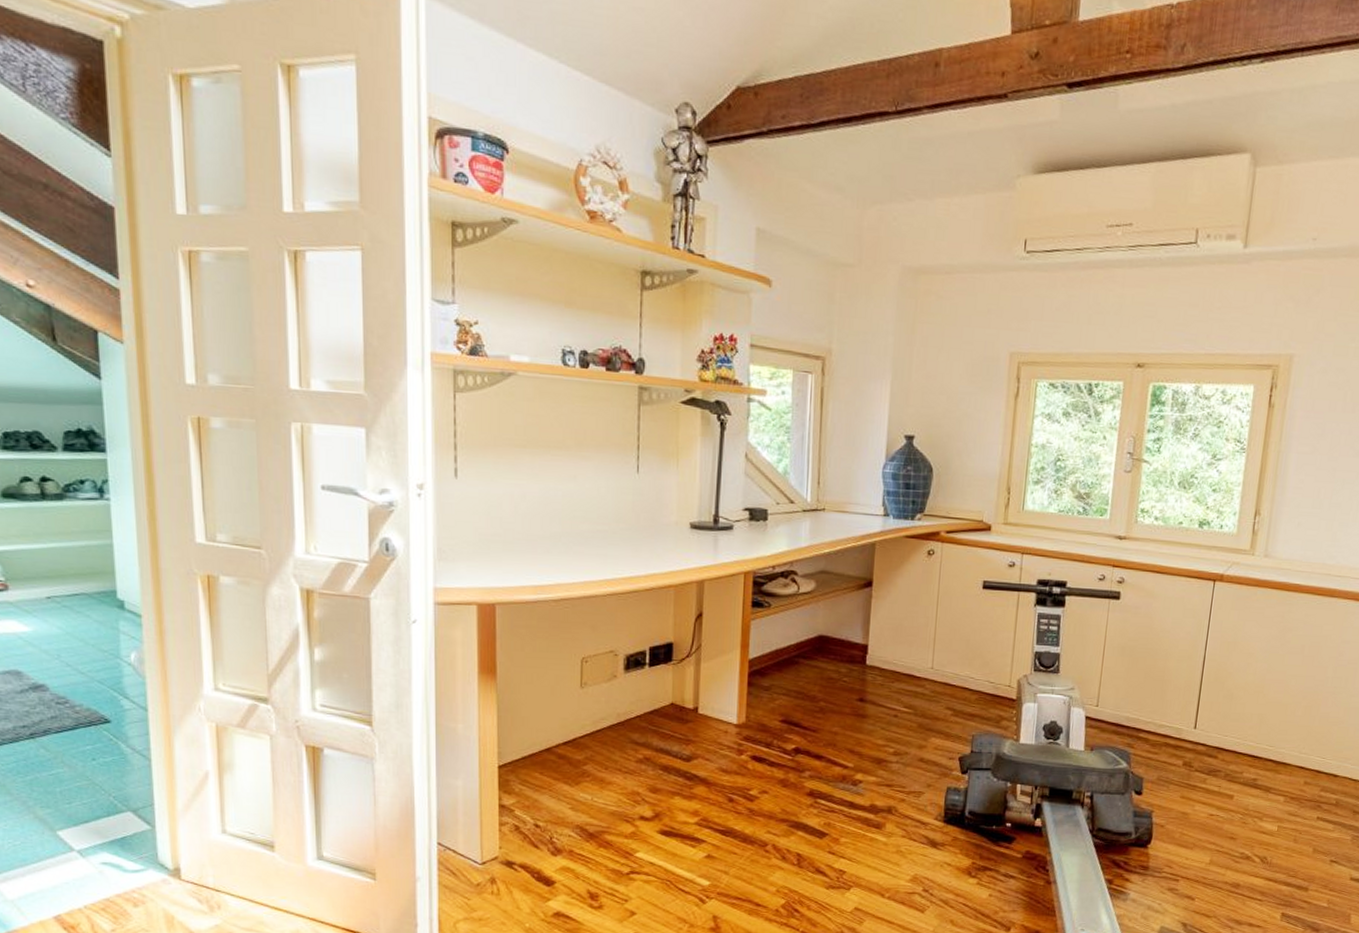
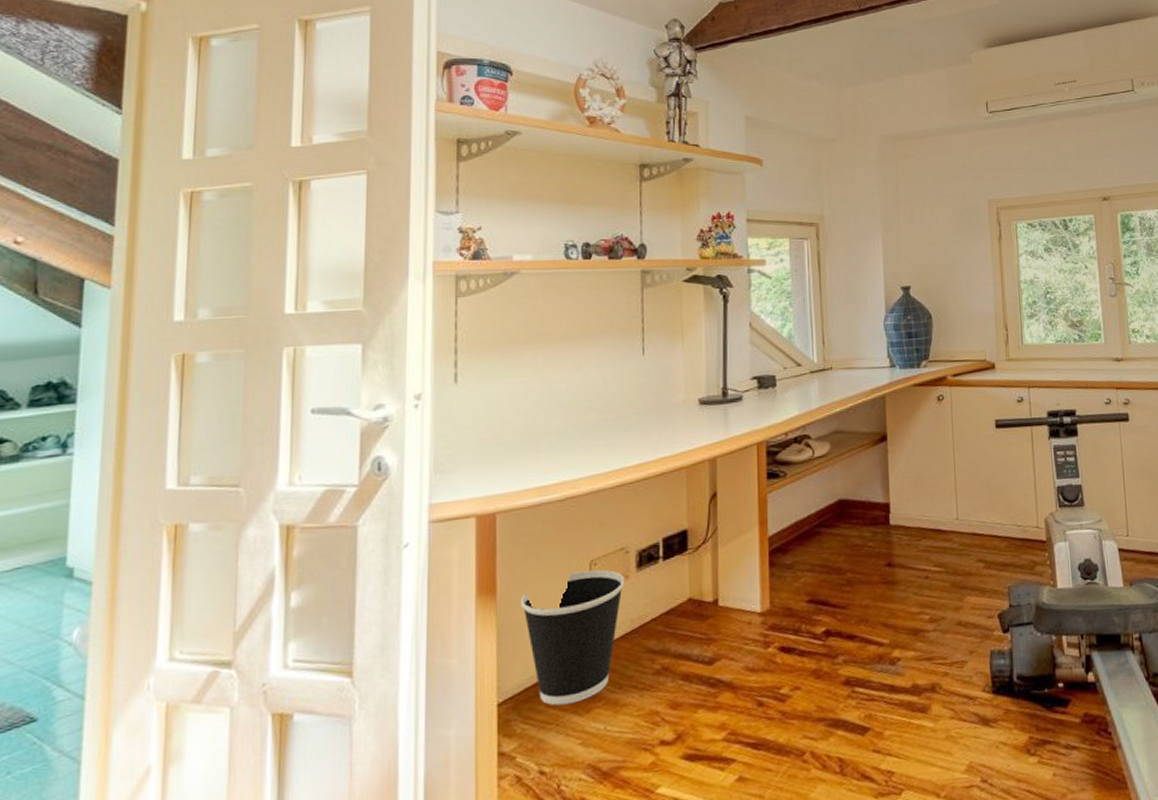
wastebasket: none [518,666,613,775] -> present [520,569,625,706]

